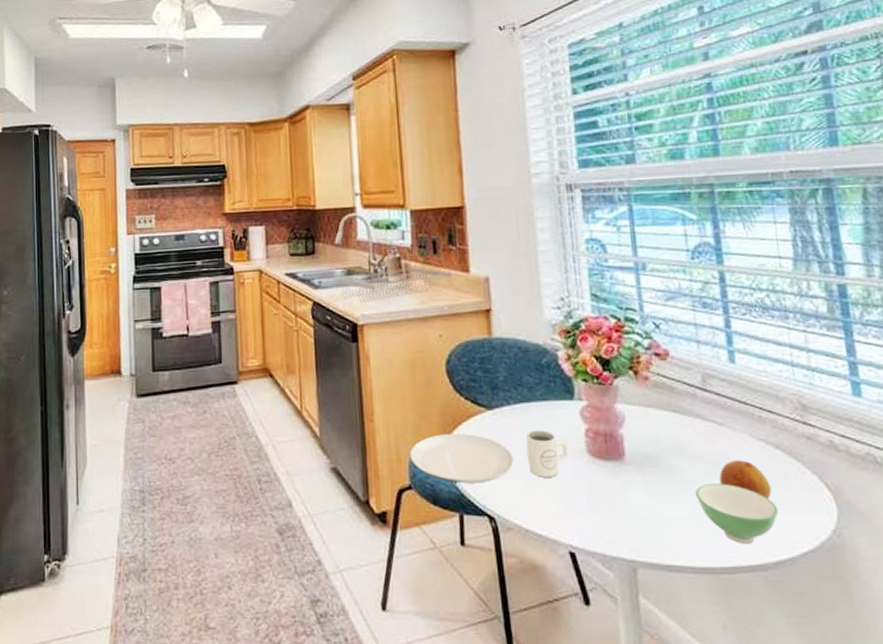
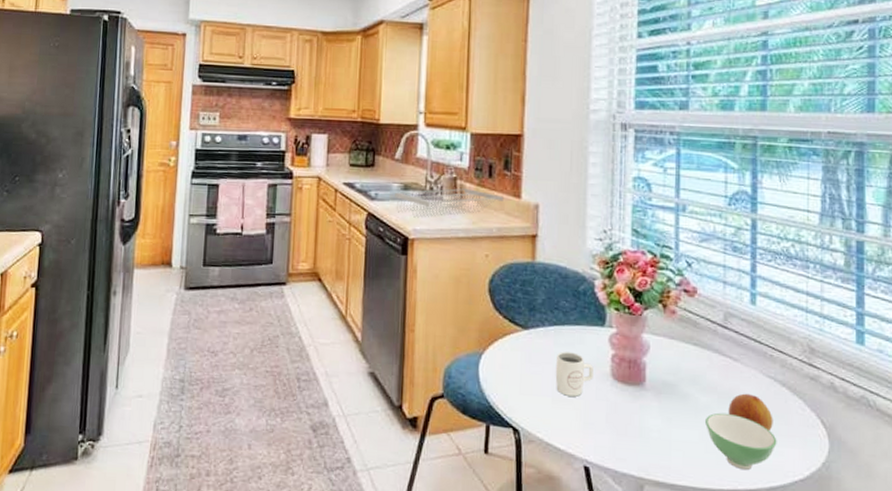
plate: present [409,434,514,483] -> none [445,348,543,397]

